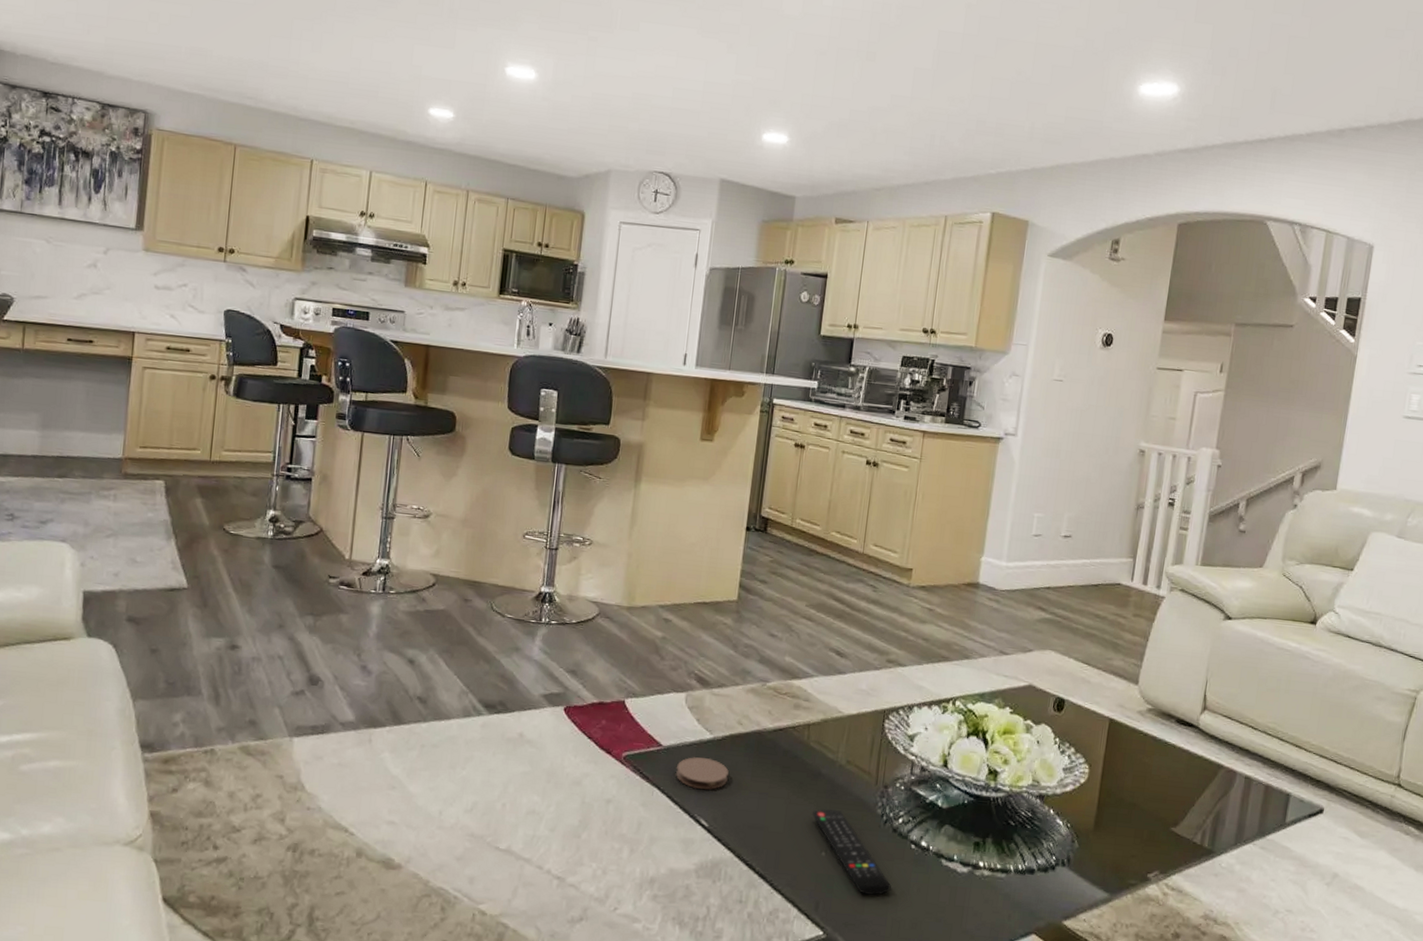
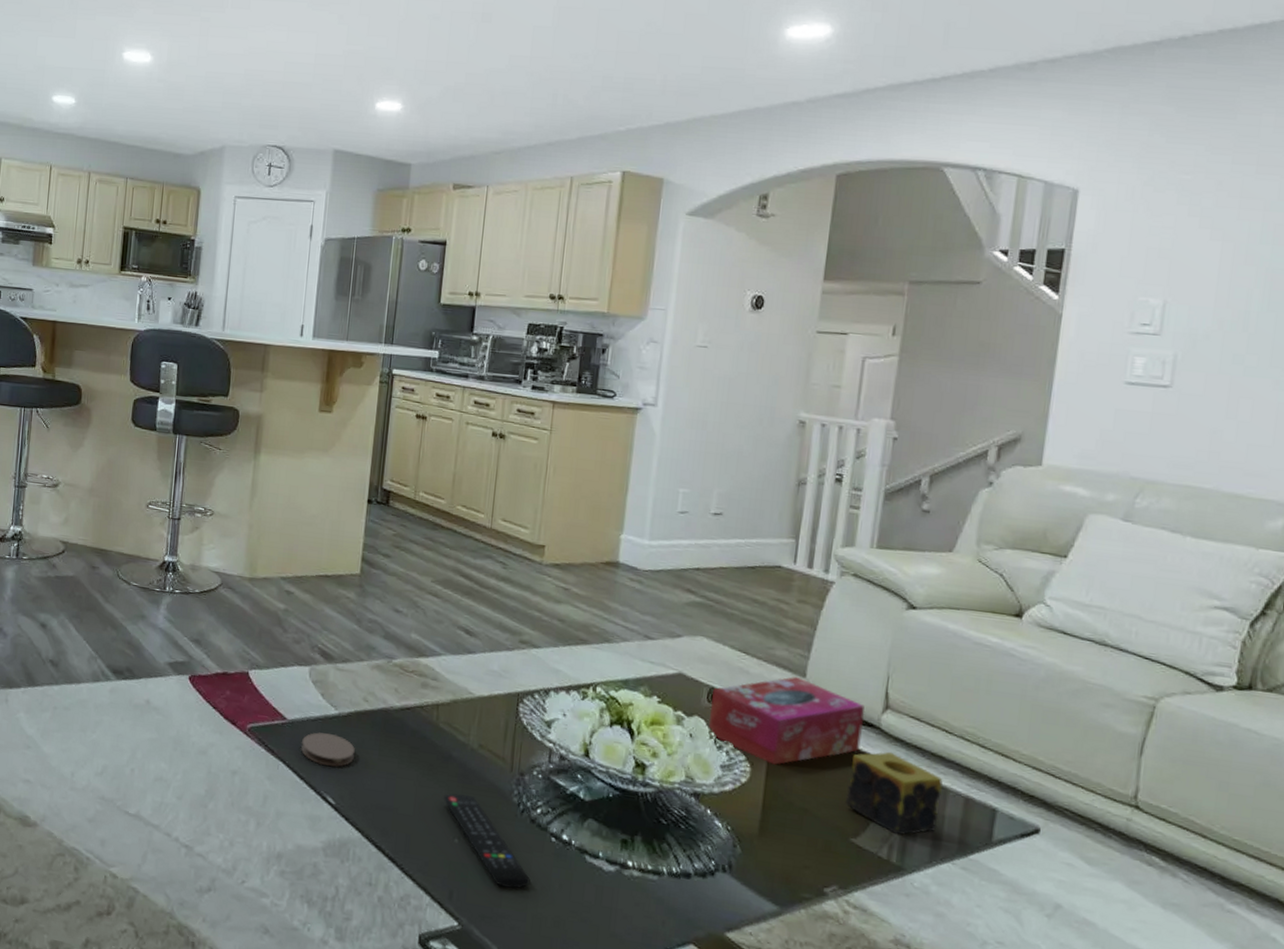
tissue box: none [1053,684,1187,765] -> present [707,677,865,765]
candle: none [1167,748,1248,822] -> present [845,751,943,835]

